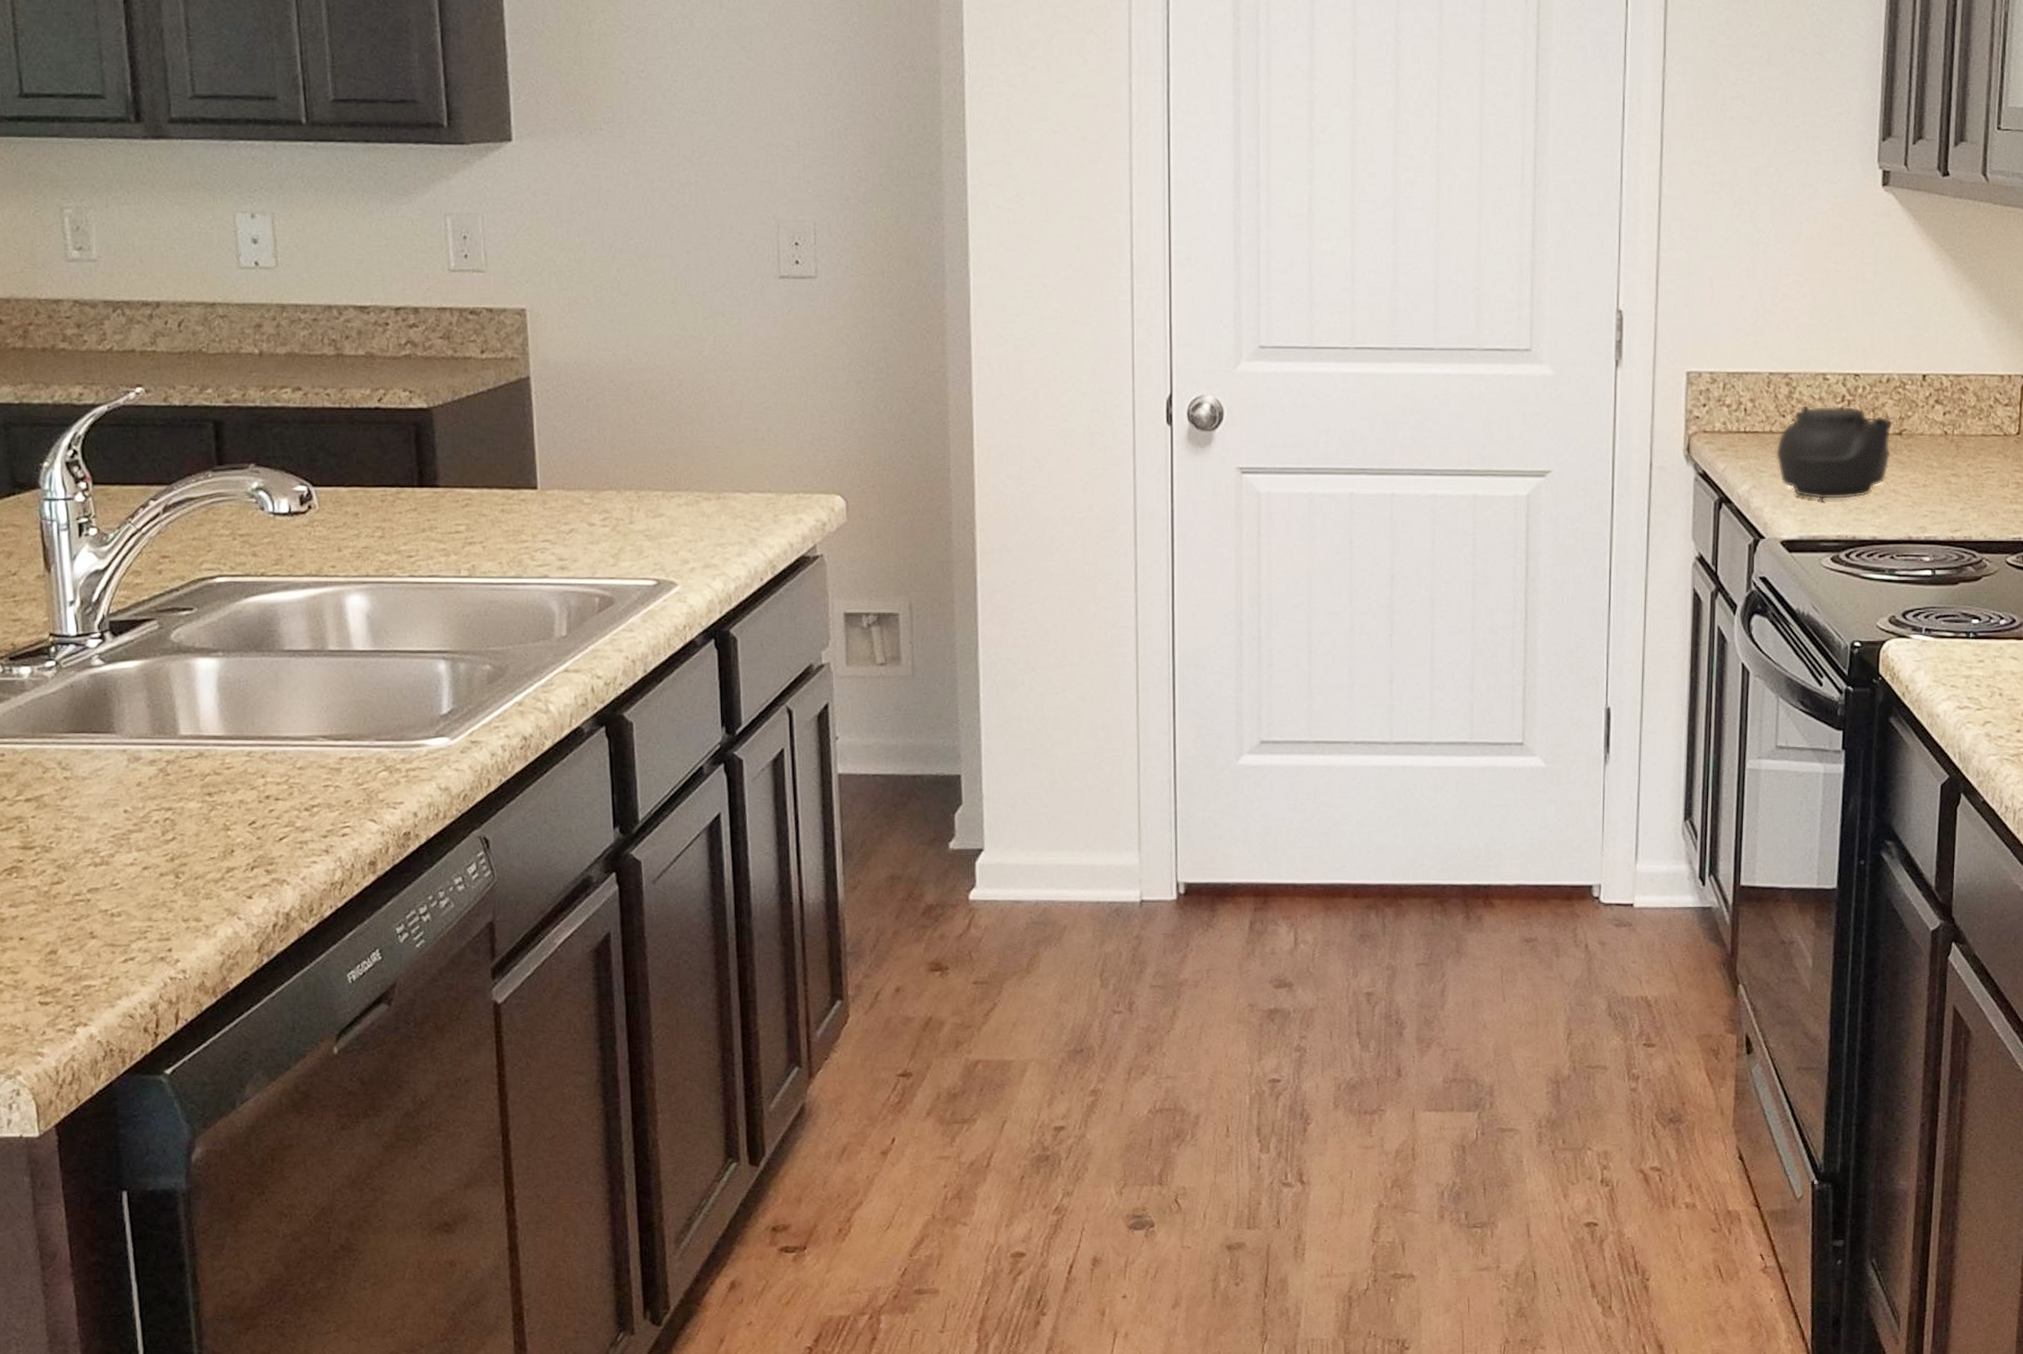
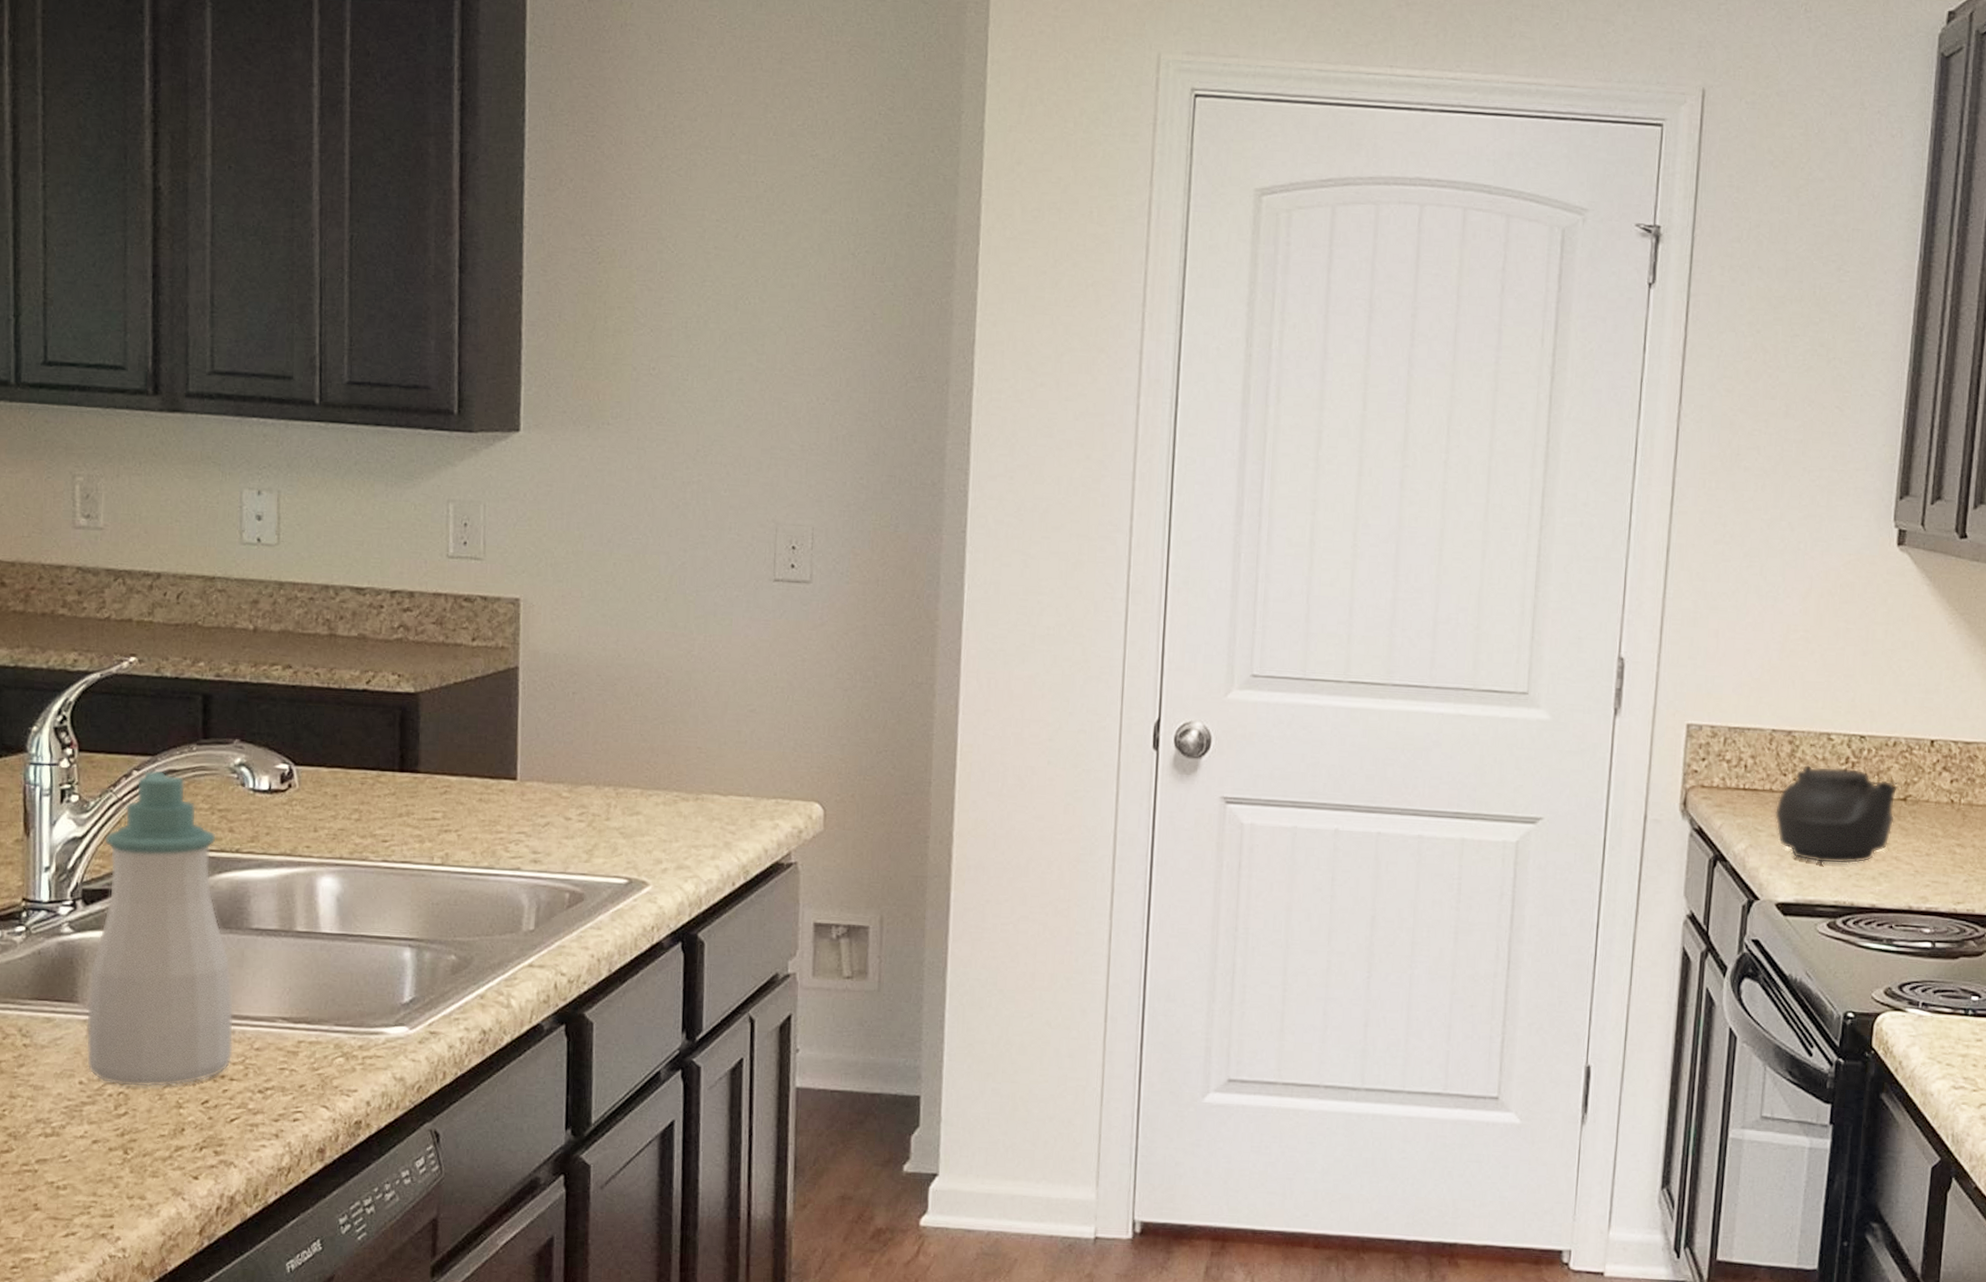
soap bottle: none [124,499,276,812] -> present [86,770,234,1087]

